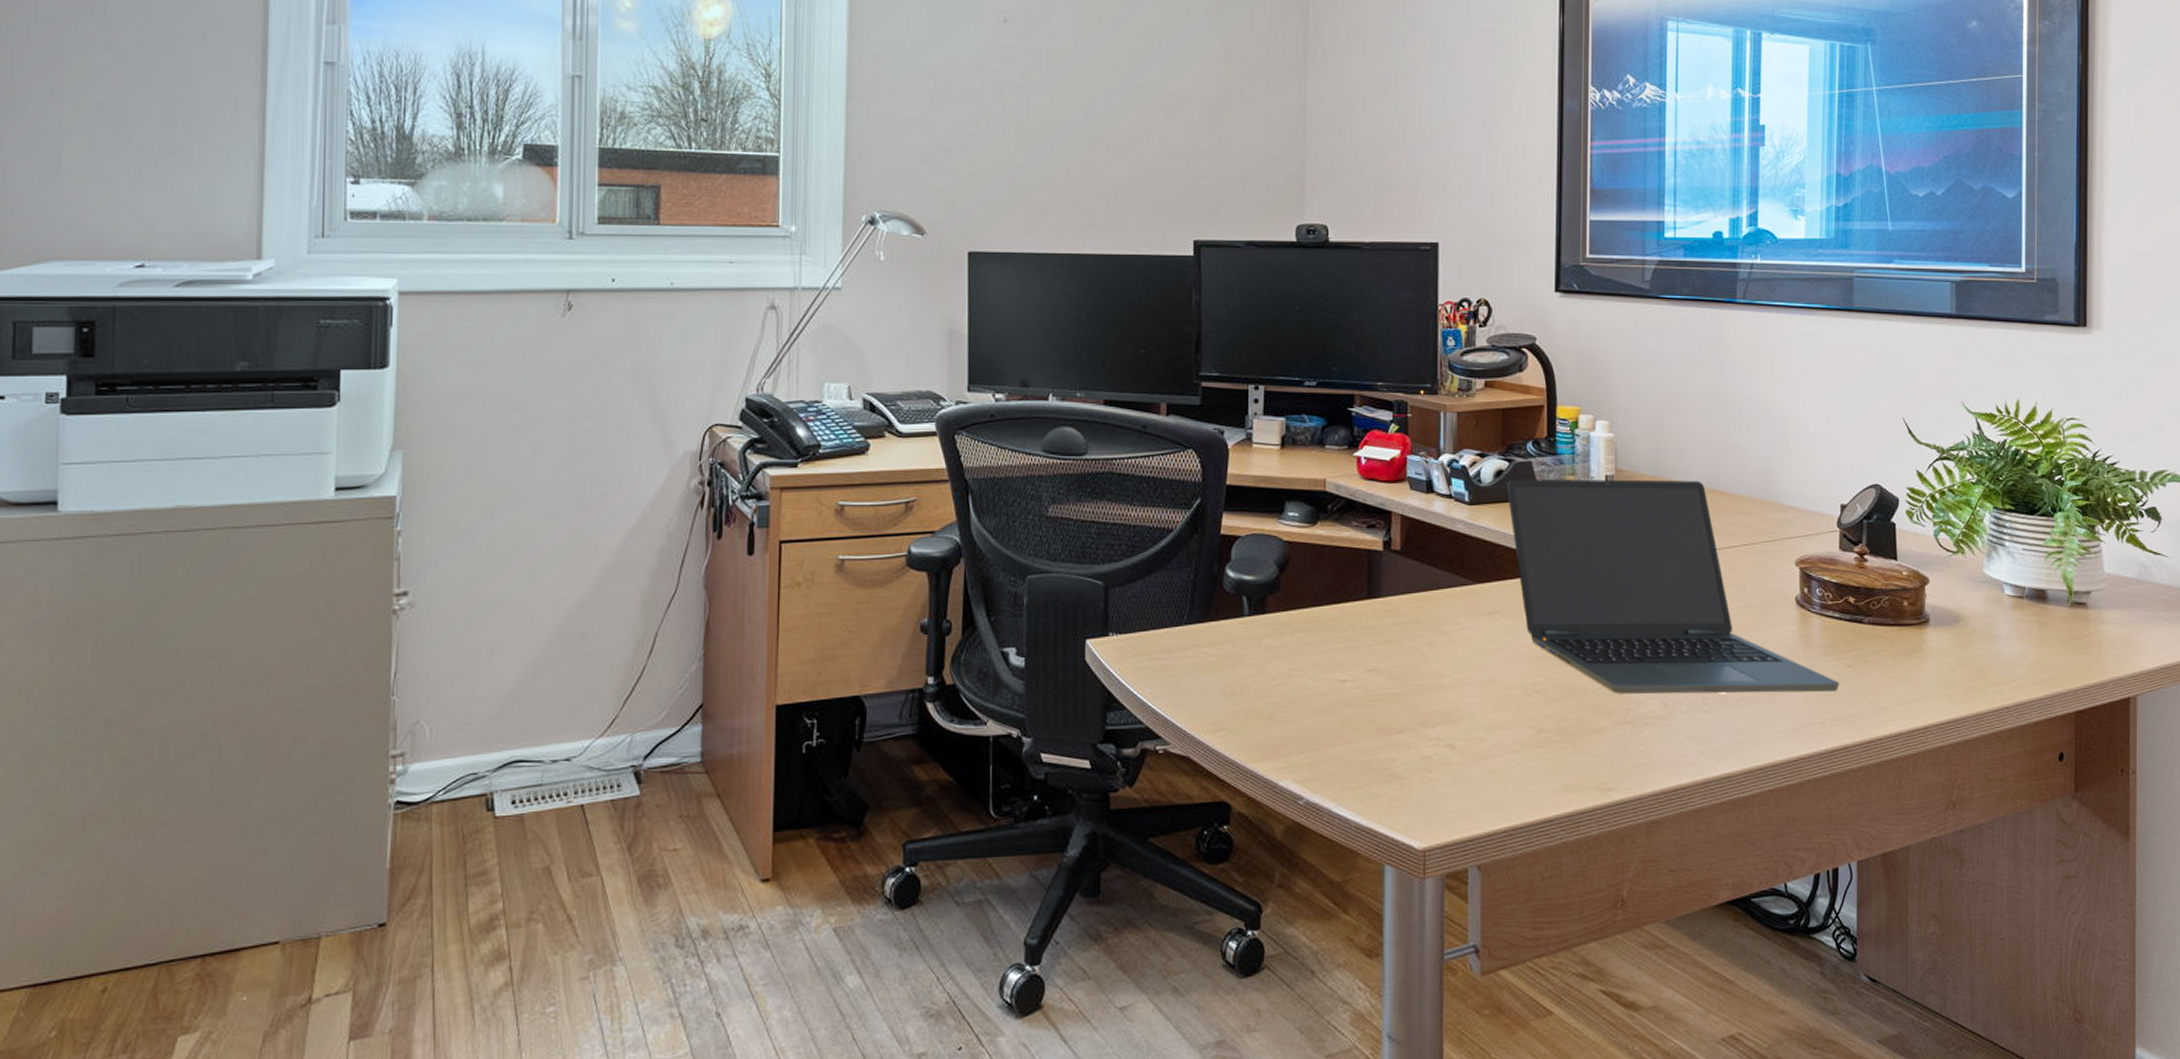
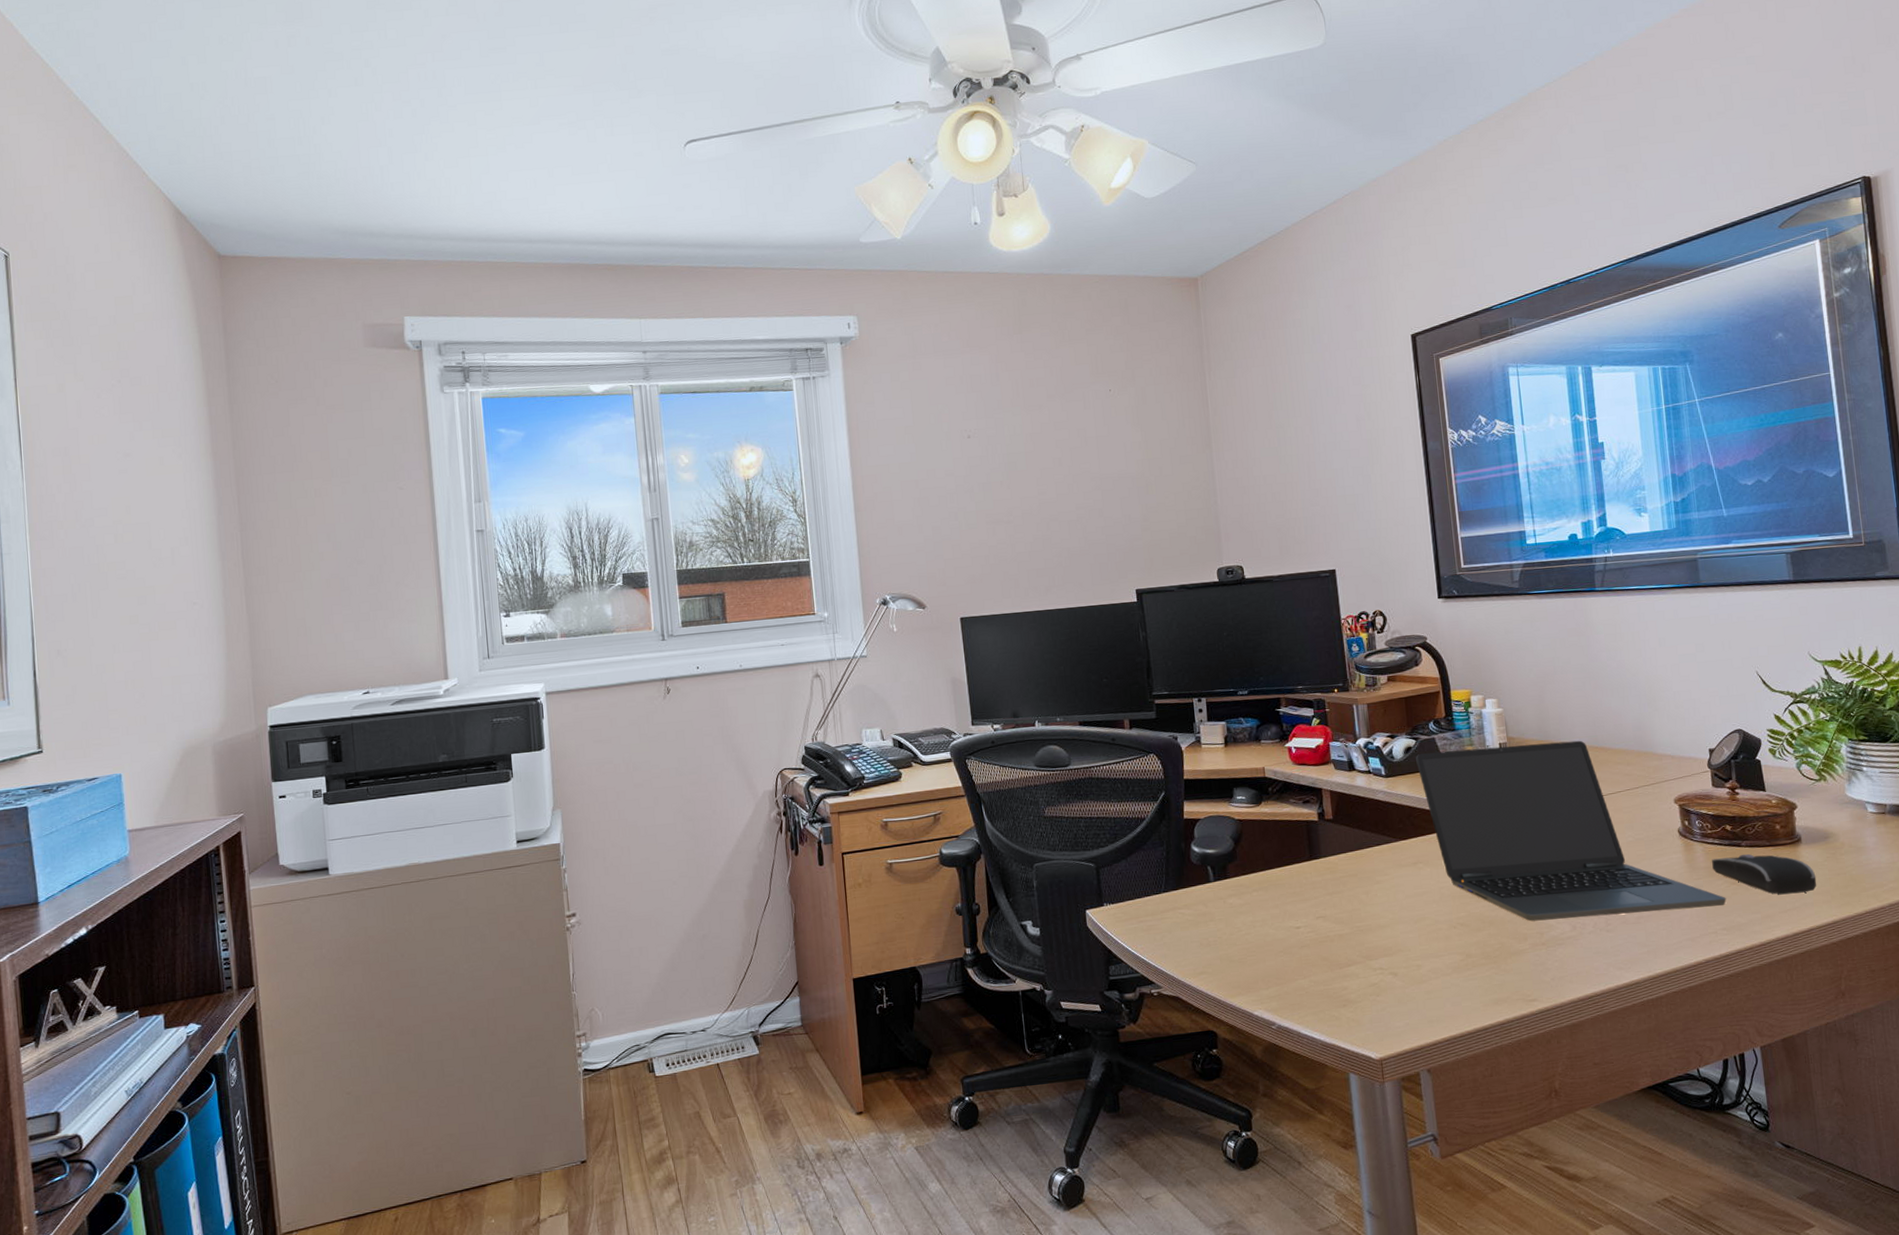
computer mouse: none [1829,632,1941,684] -> present [1712,854,1817,894]

